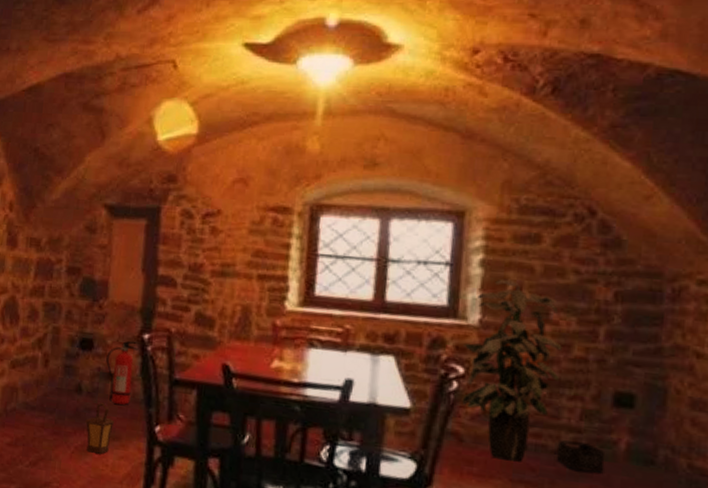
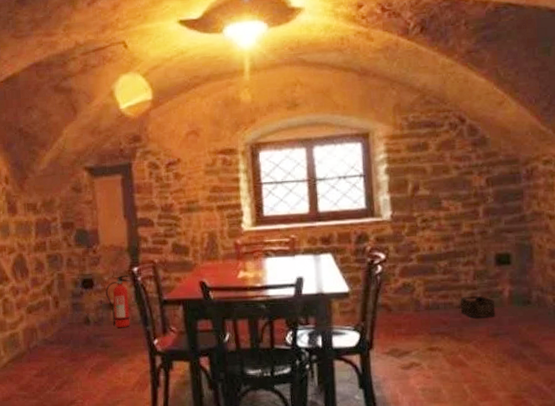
lantern: present [85,402,115,454] -> none [96,328,121,370]
indoor plant: present [461,279,562,462] -> none [382,180,455,319]

